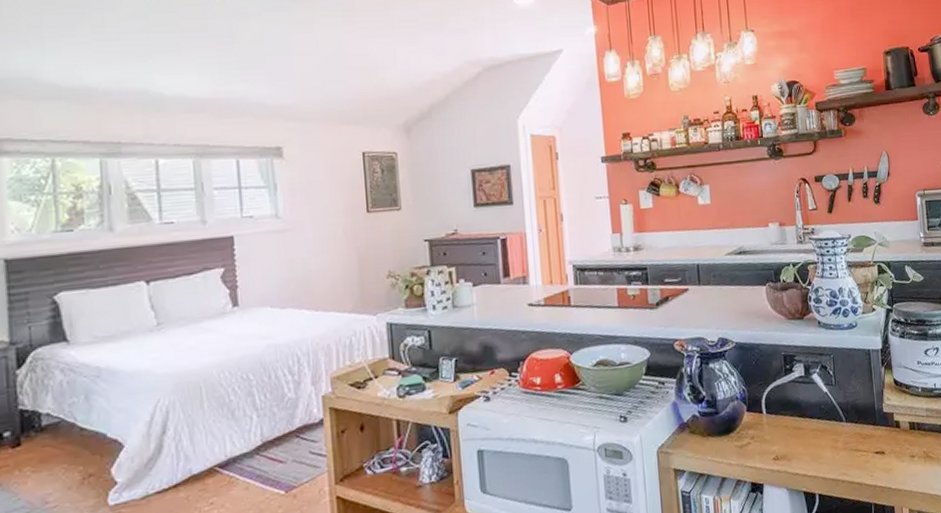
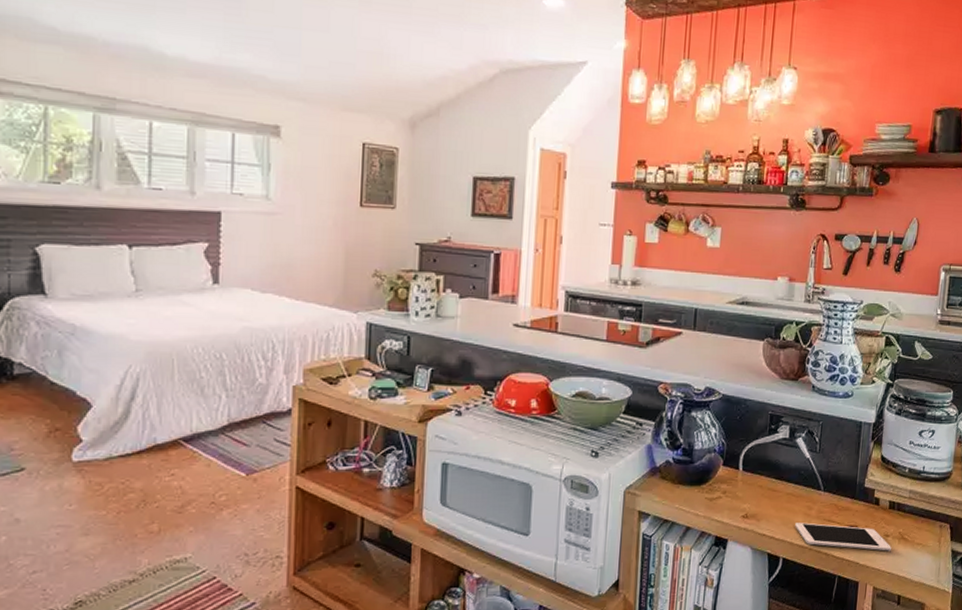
cell phone: none [824,451,919,477] -> present [795,522,891,551]

